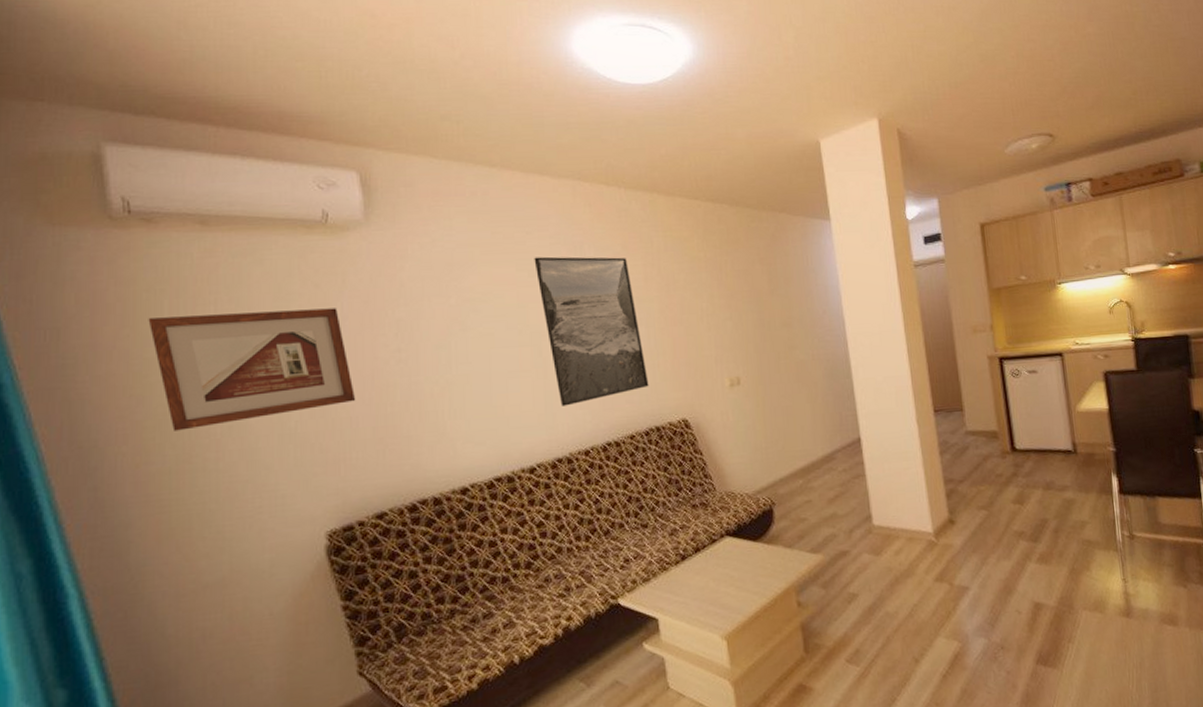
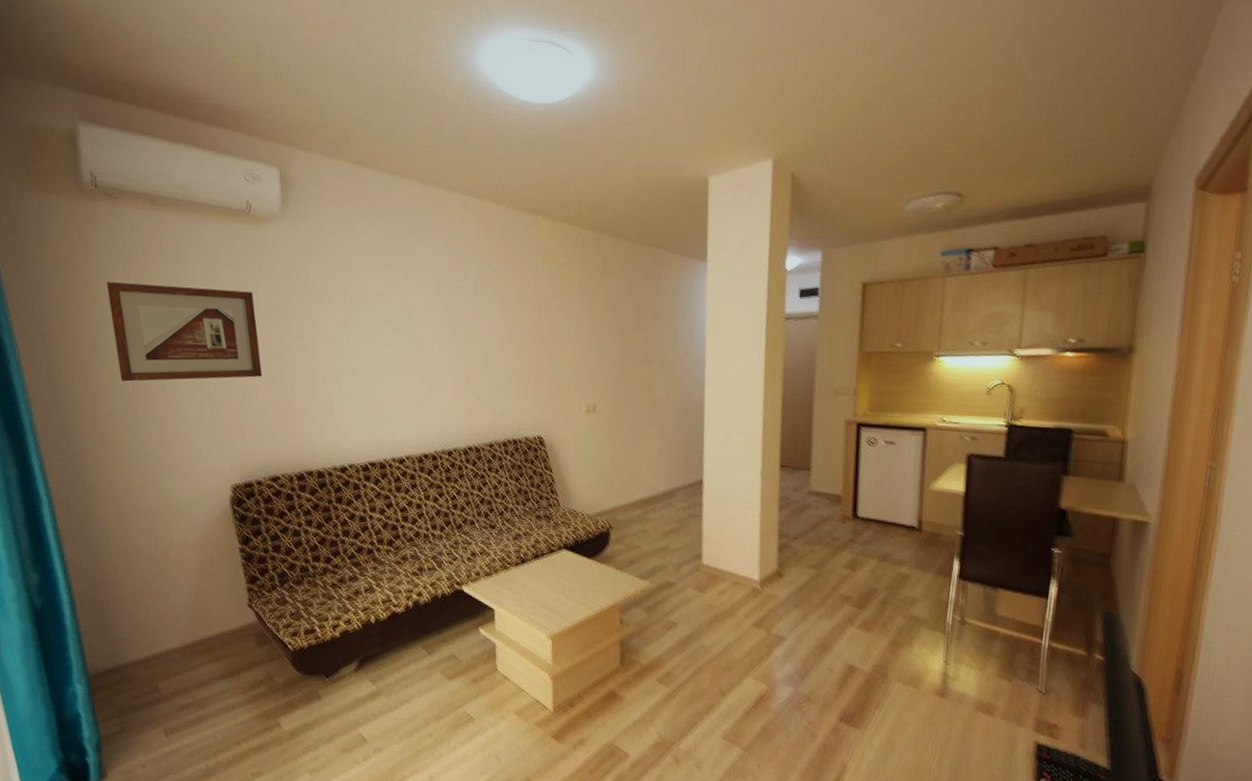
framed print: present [534,256,649,406] -> none [422,266,512,408]

